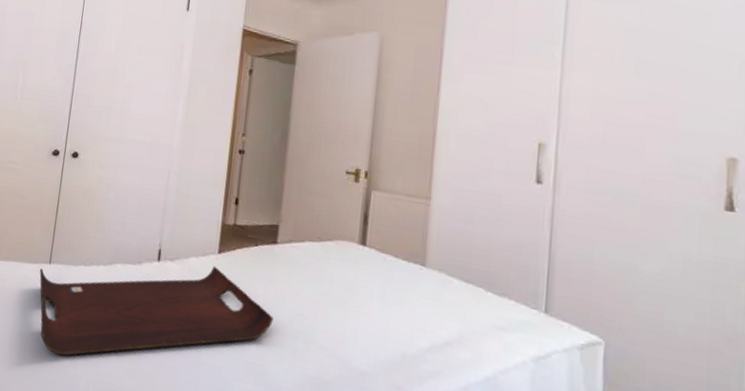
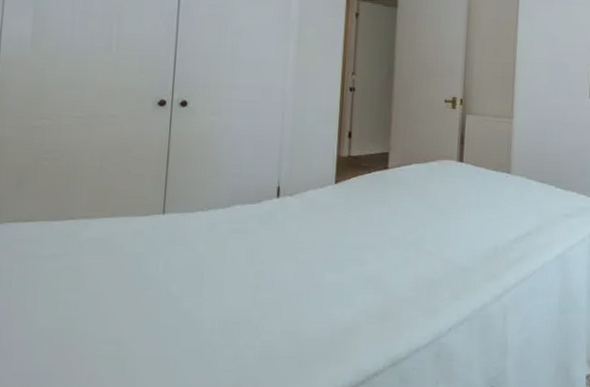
serving tray: present [39,265,273,356] -> none [152,195,388,301]

